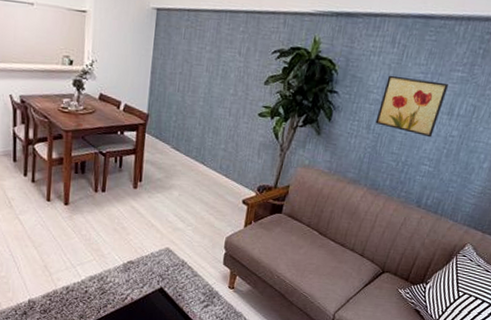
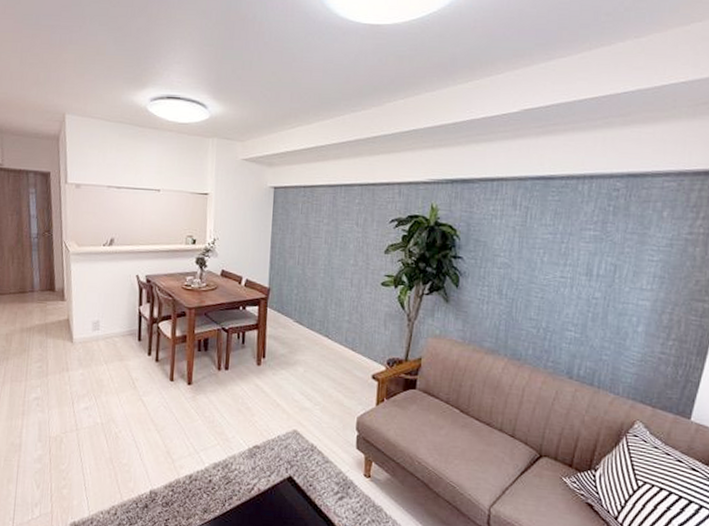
wall art: present [375,75,449,138] -> none [507,237,582,301]

